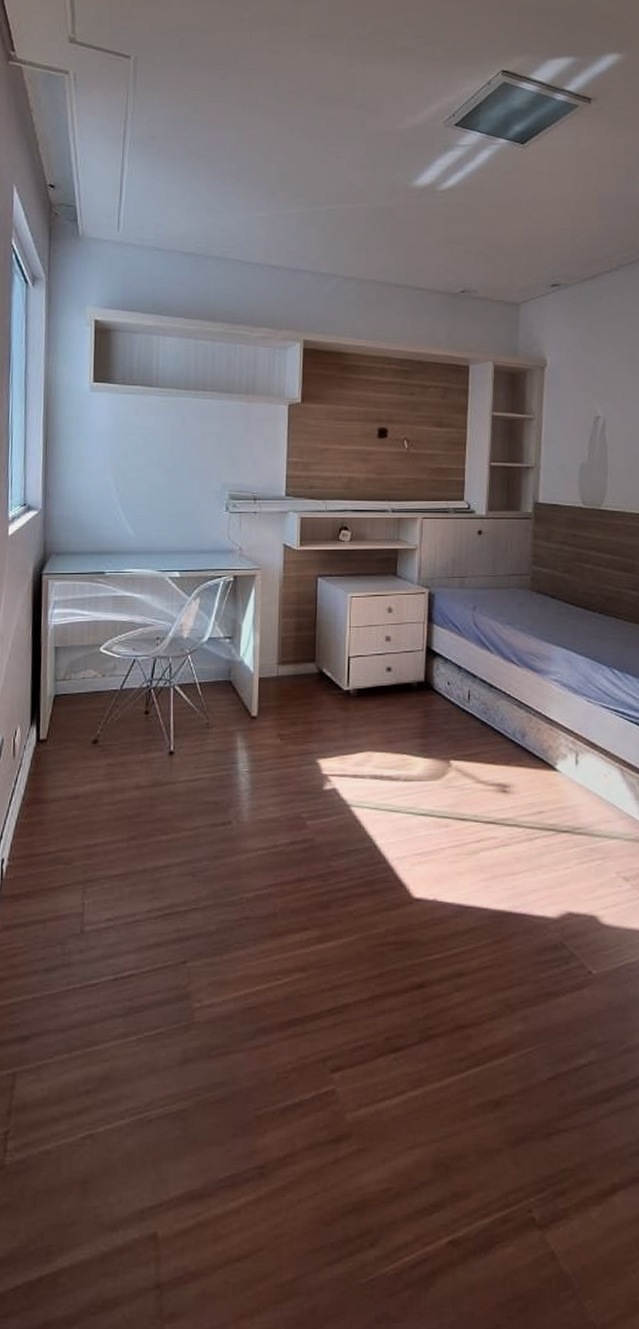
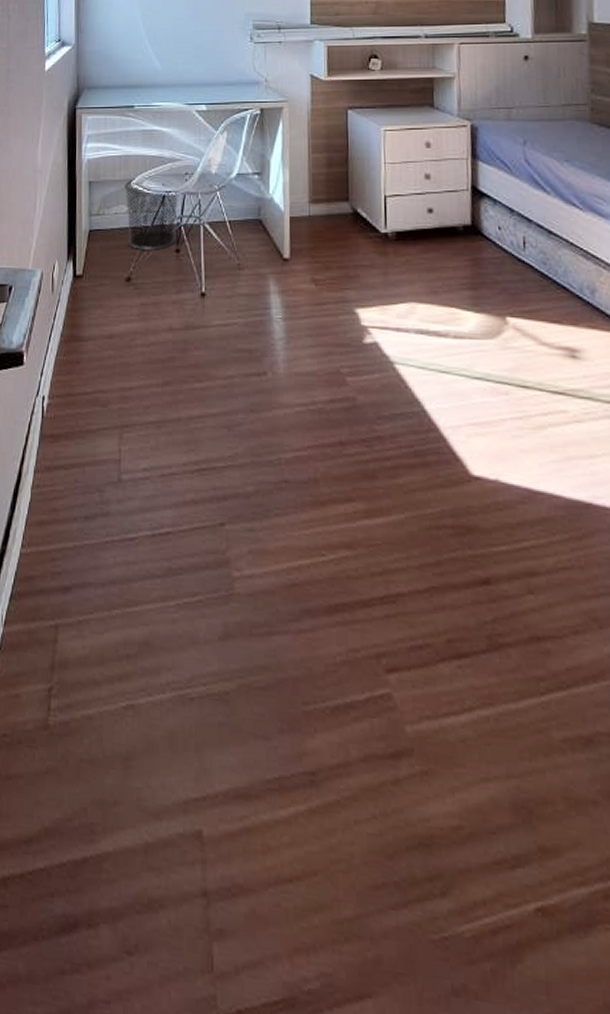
waste bin: none [92,644,148,714] -> present [123,178,178,251]

